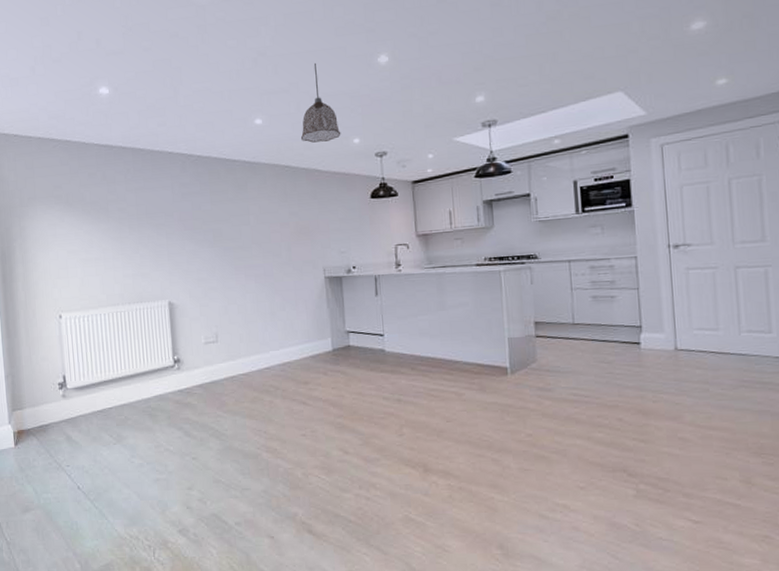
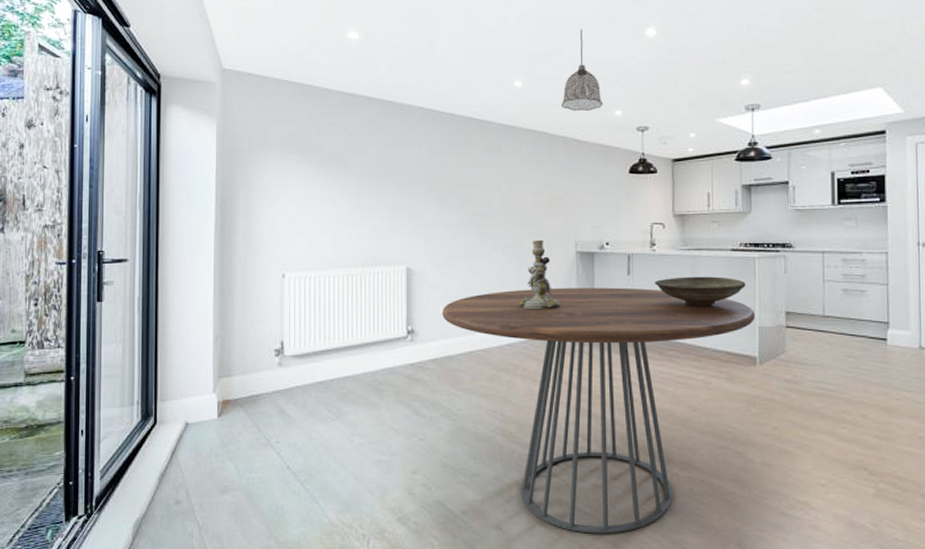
dining table: none [204,307,504,540] -> present [442,287,756,534]
candlestick: none [272,267,313,334] -> present [516,239,560,310]
decorative bowl: none [402,291,493,323] -> present [655,276,746,307]

